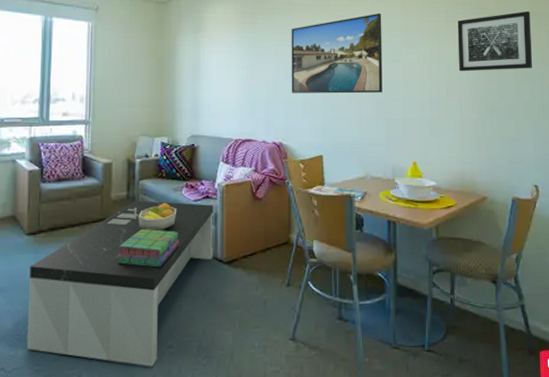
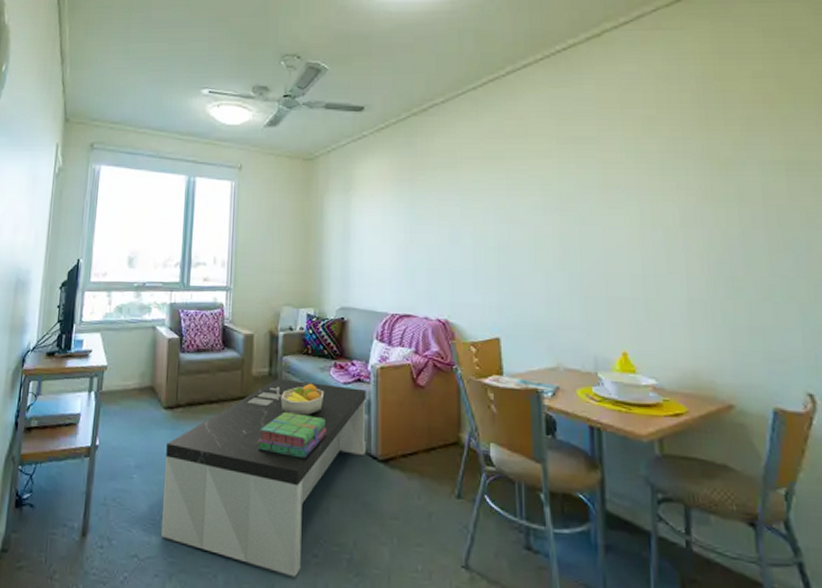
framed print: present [291,13,383,94] -> none [457,165,577,264]
wall art: present [457,10,533,72] -> none [677,158,795,238]

